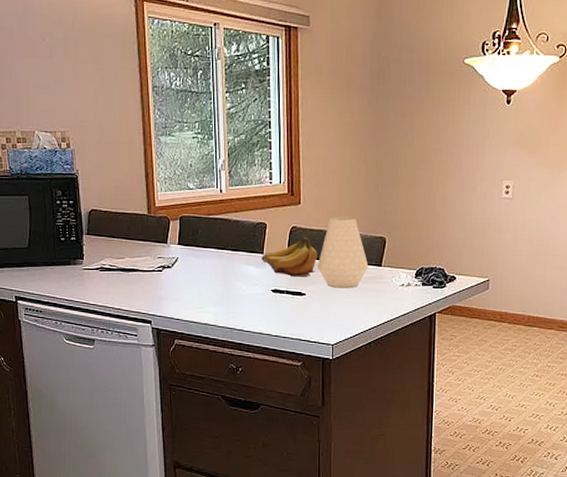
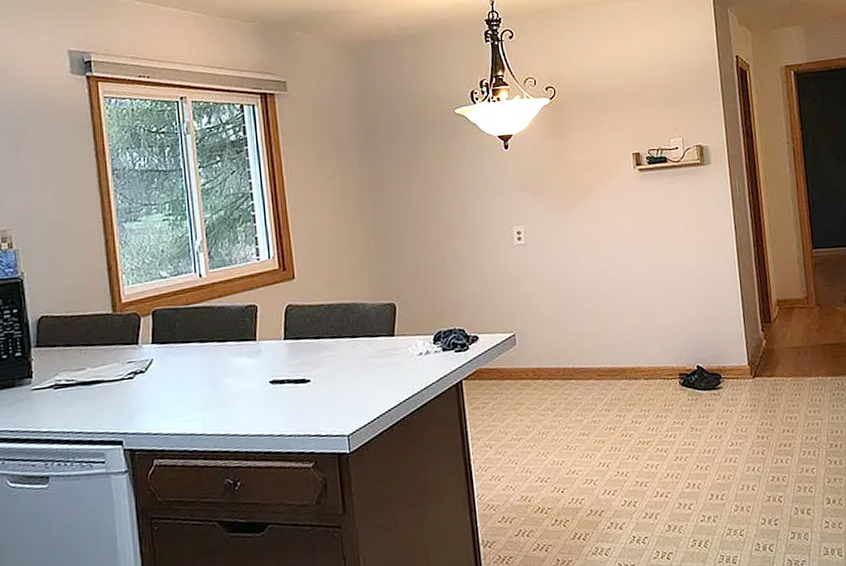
fruit: present [261,236,317,277] -> none [254,314,320,363]
vase: present [318,216,369,288] -> none [321,285,380,369]

